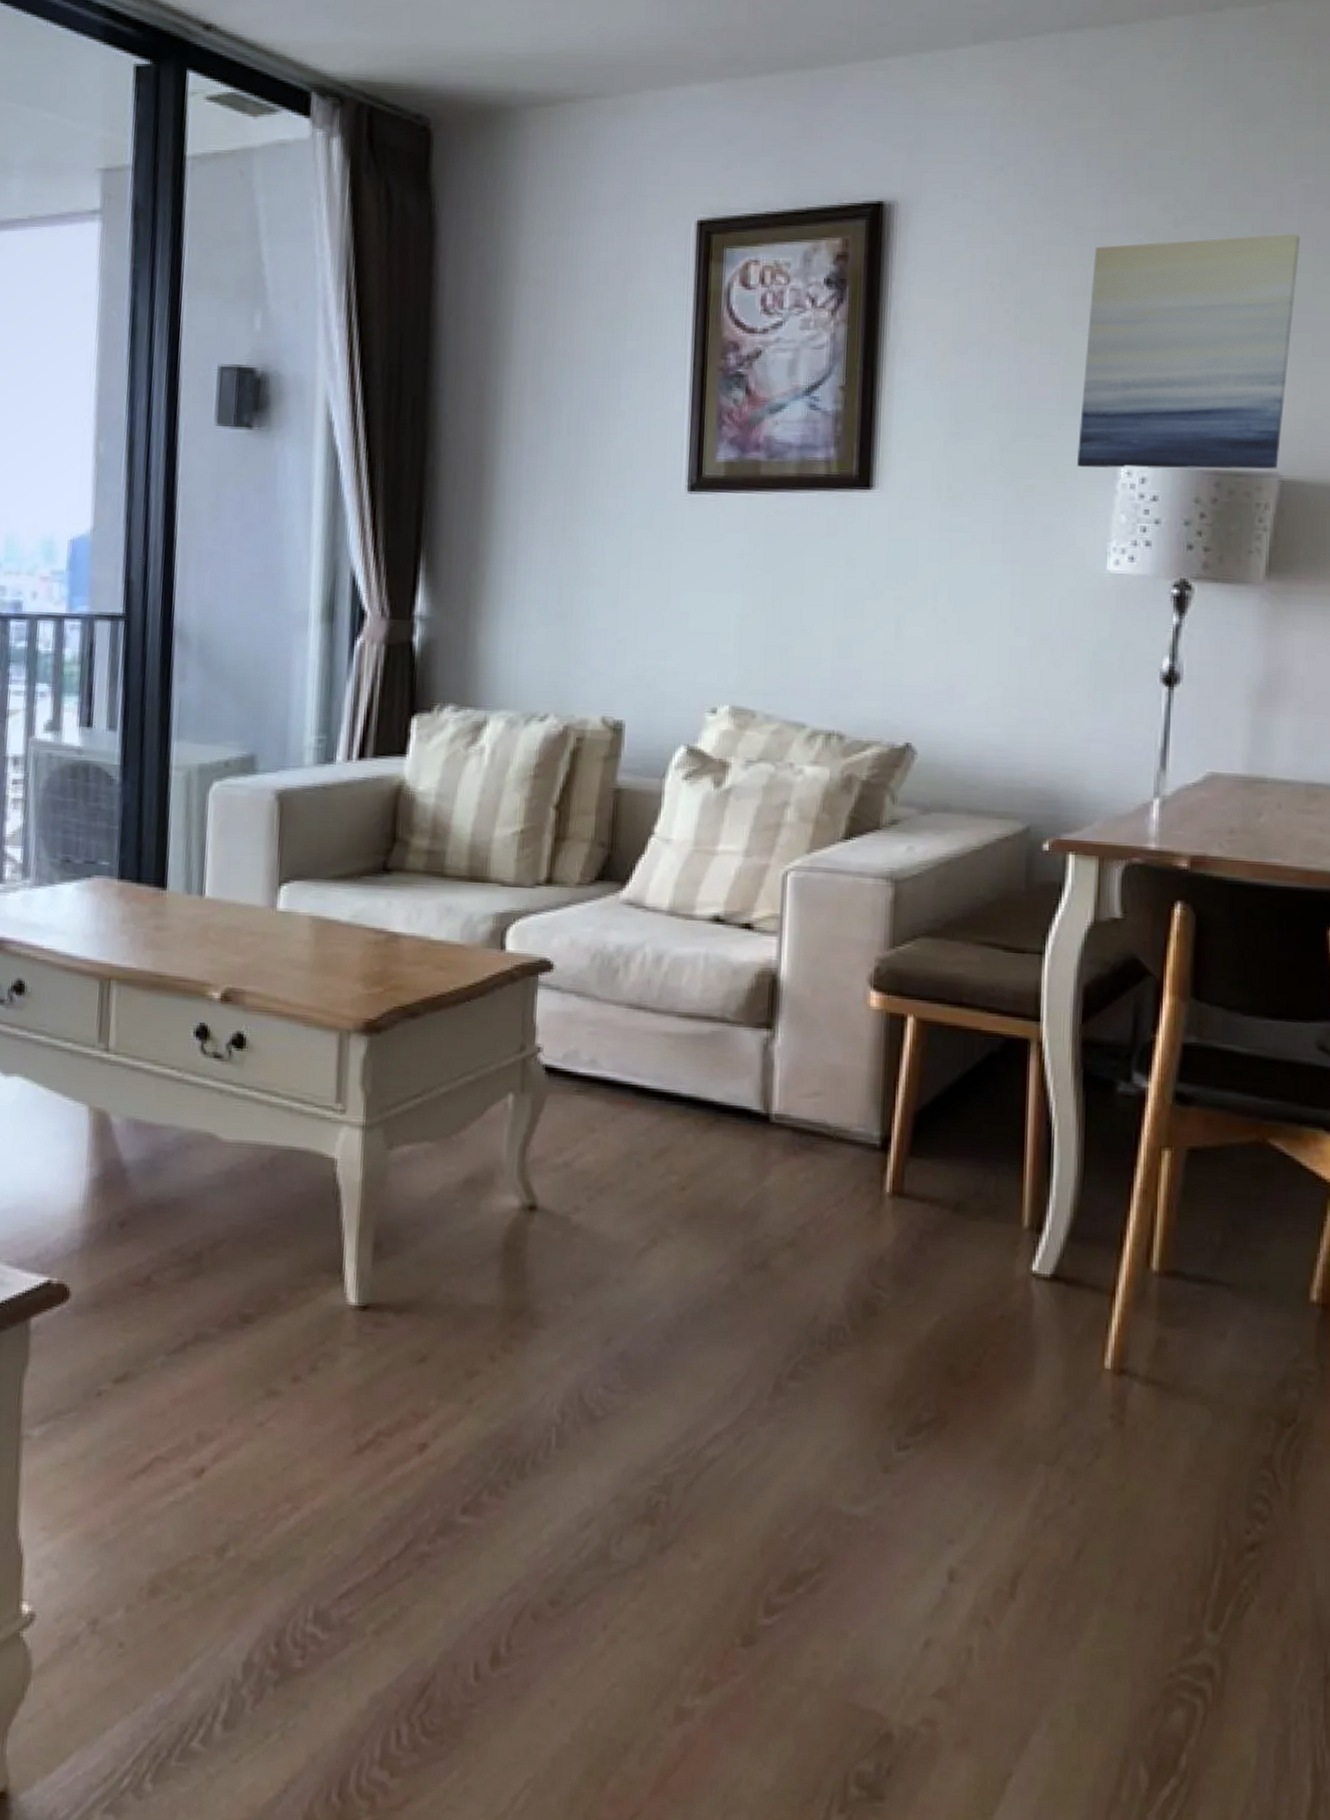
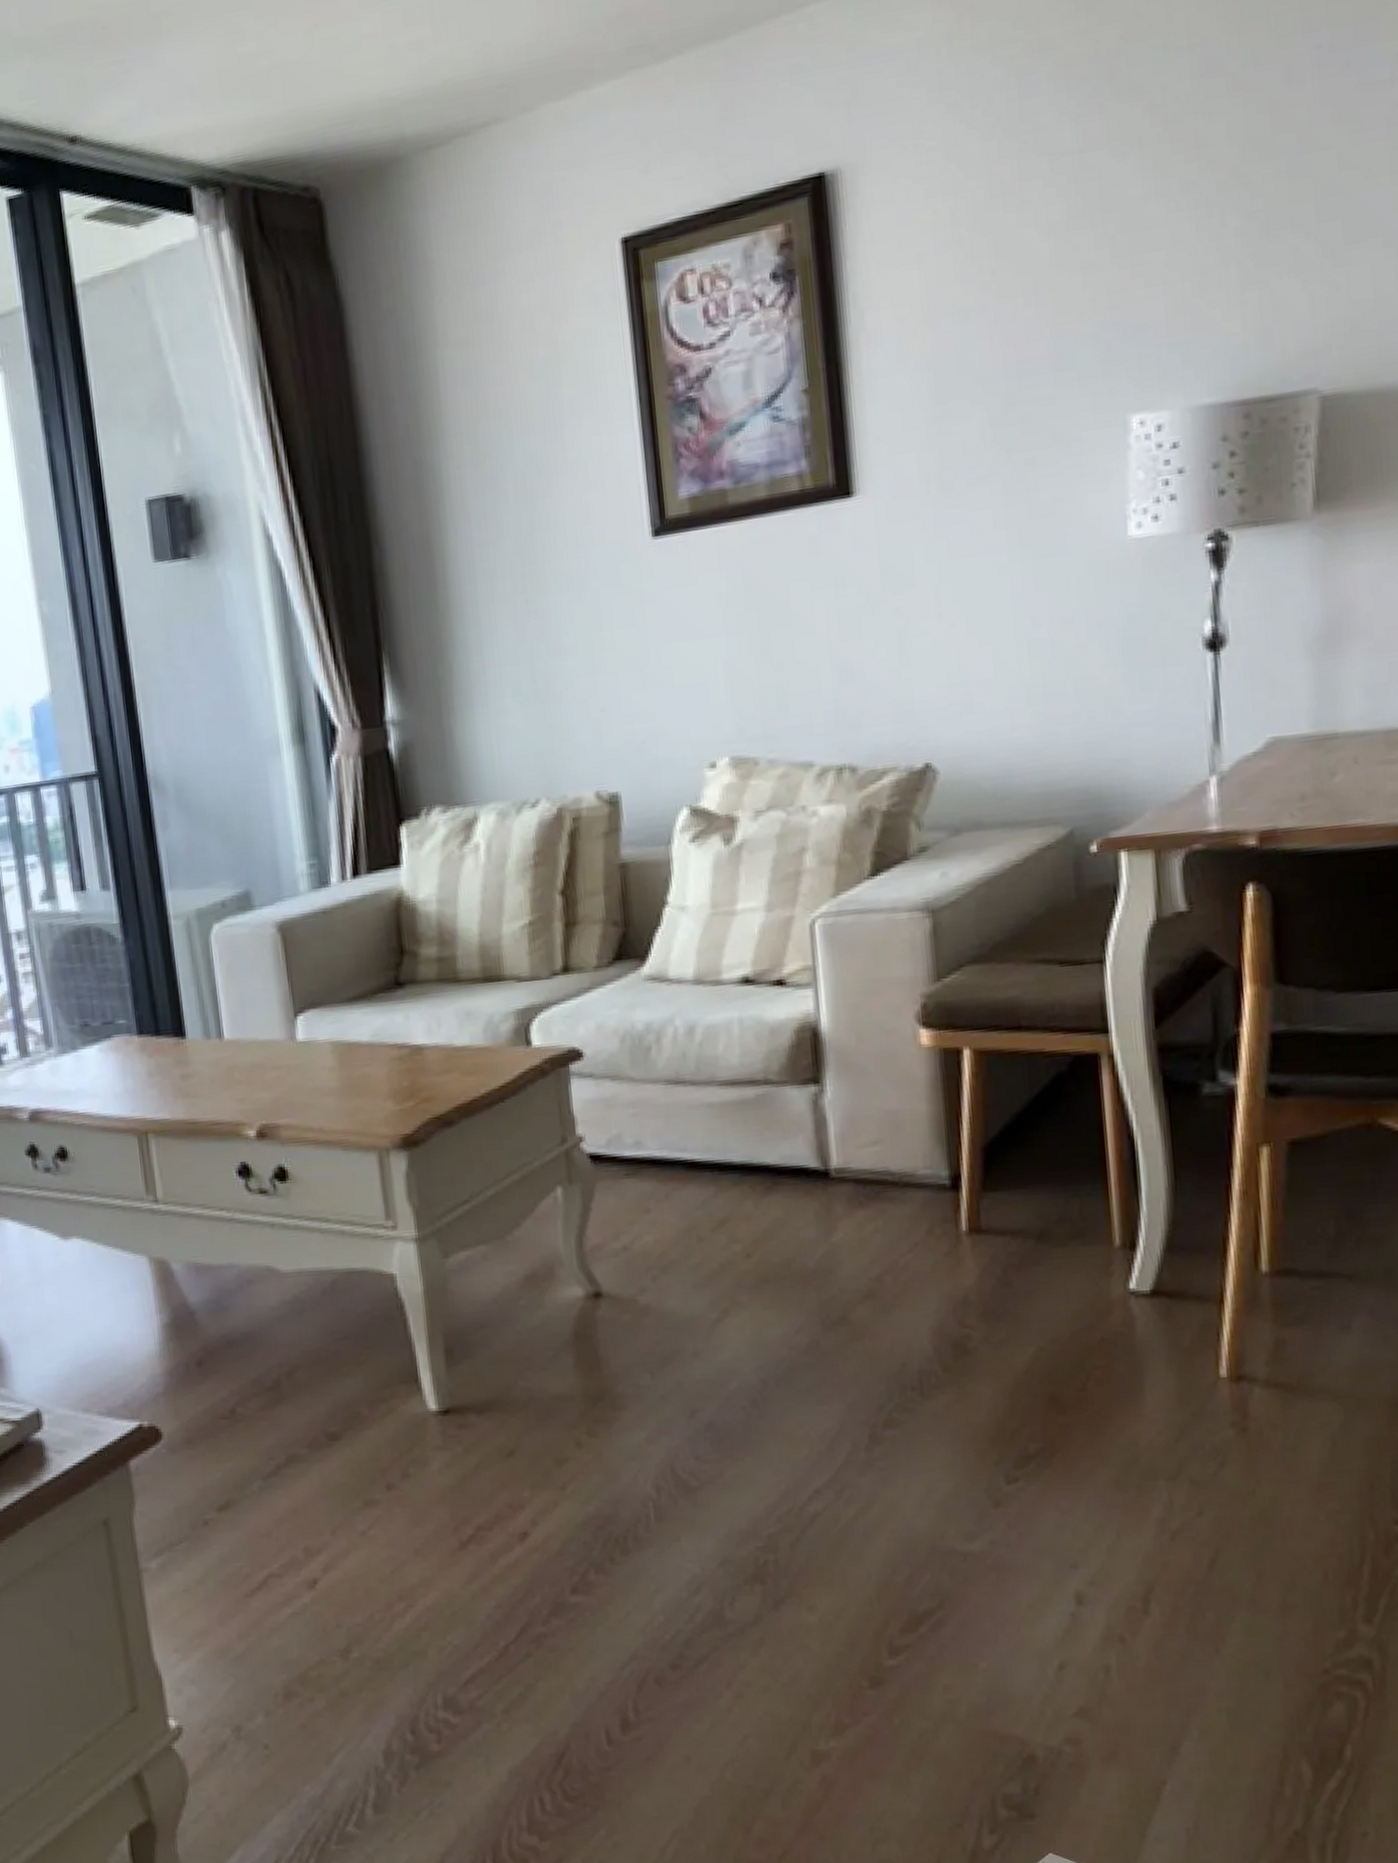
wall art: present [1076,233,1301,469] -> none [1074,105,1317,427]

